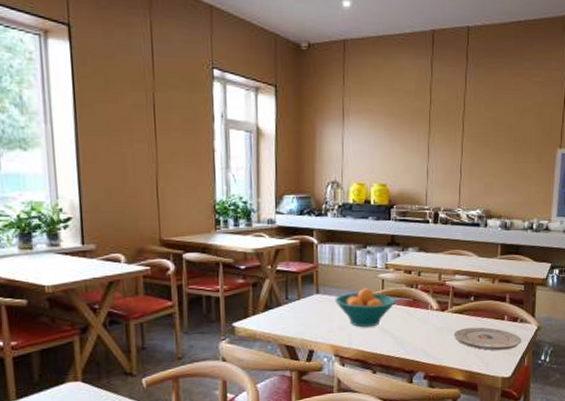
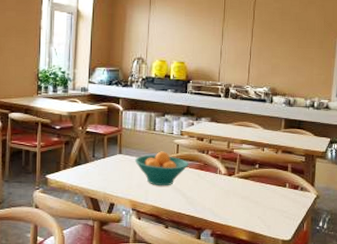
plate: present [453,327,522,351] -> none [239,192,302,215]

